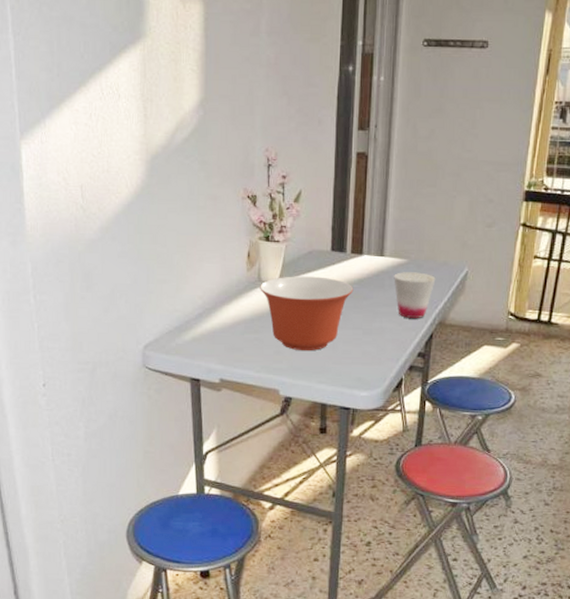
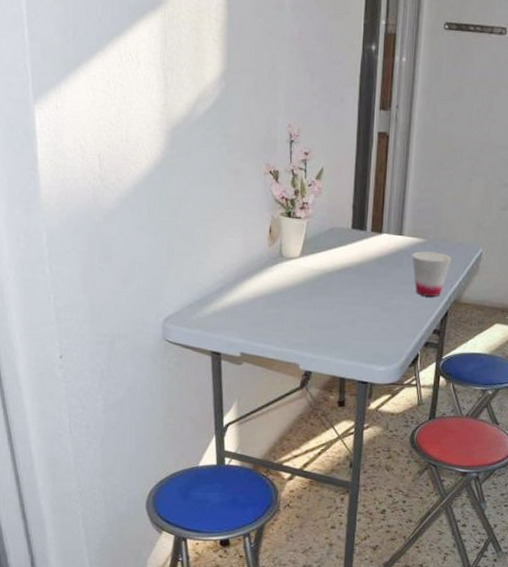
mixing bowl: present [260,276,354,351] -> none [281,252,373,327]

